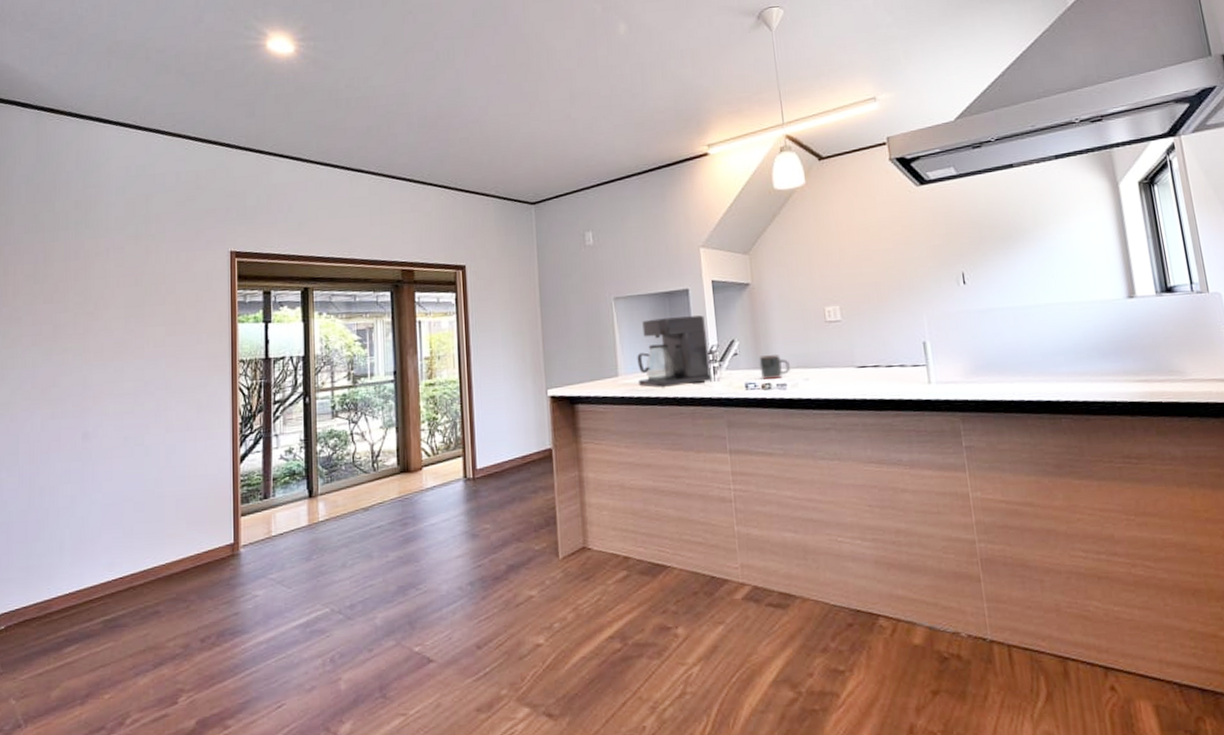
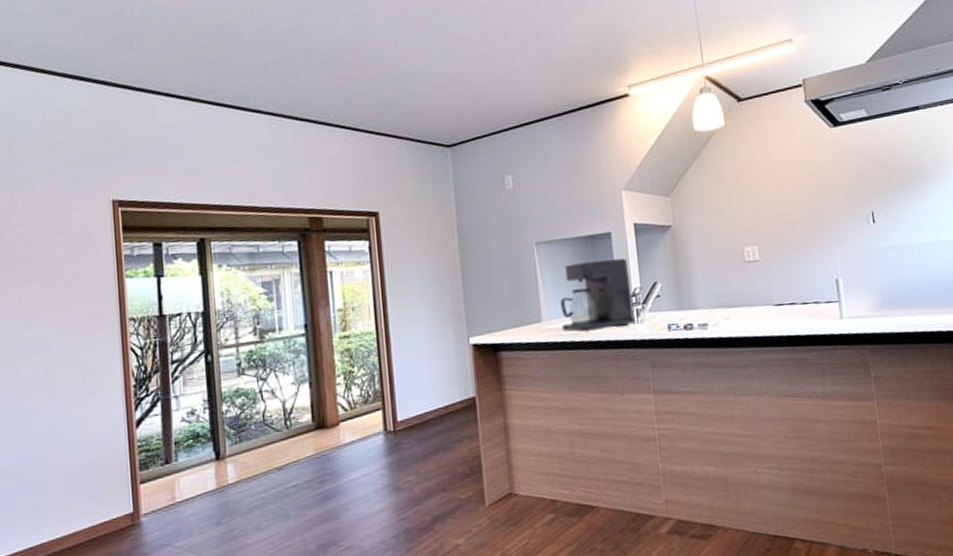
mug: present [759,355,790,380] -> none [681,295,711,321]

